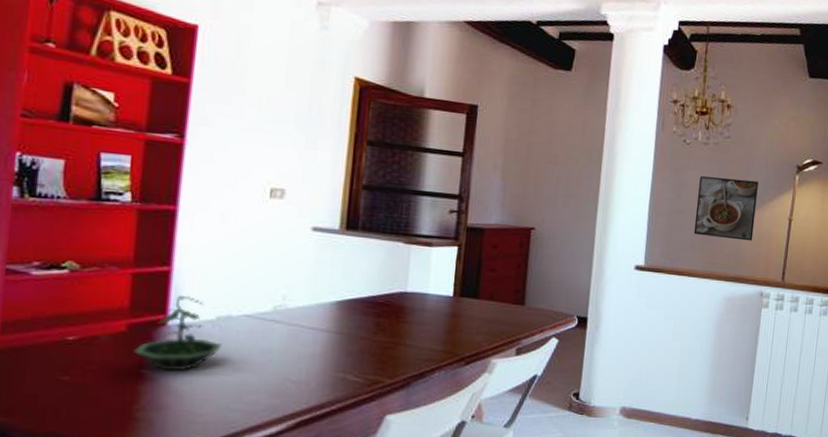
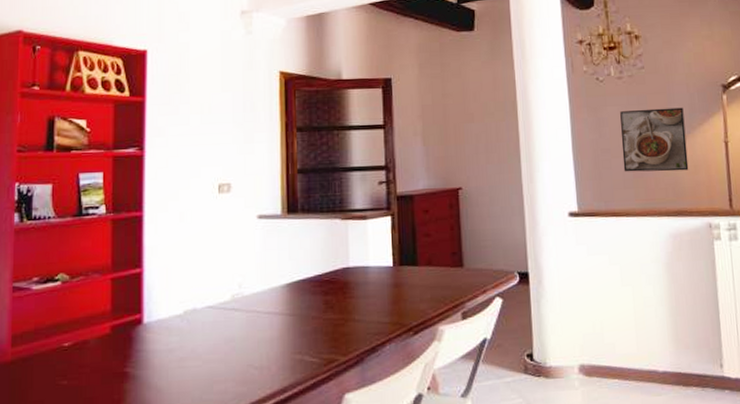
terrarium: present [133,294,222,371] -> none [117,293,191,368]

